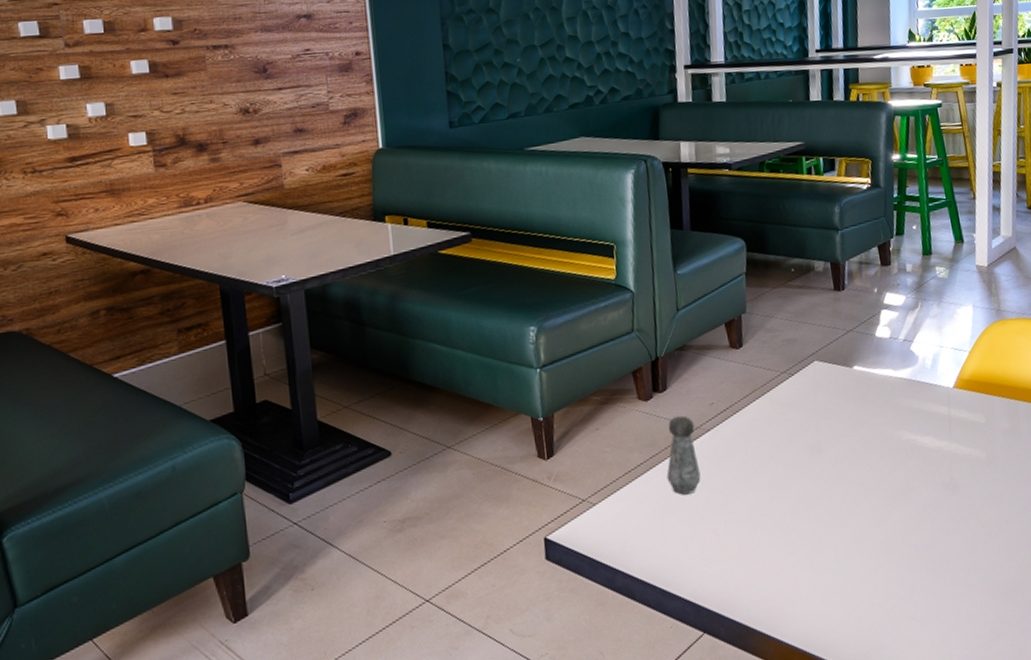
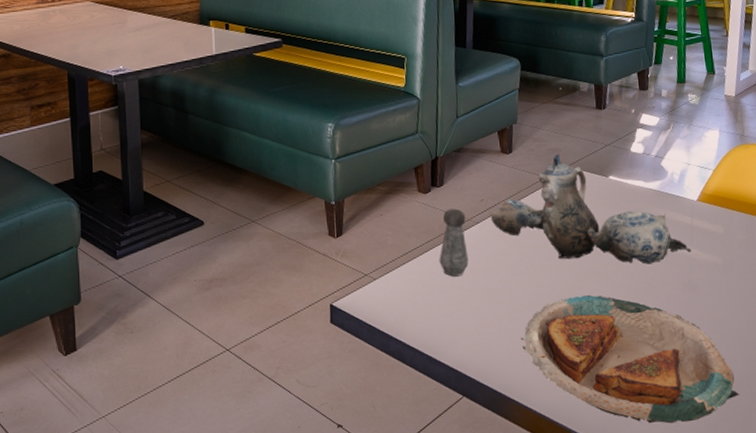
teapot: none [722,345,951,466] -> present [490,154,692,265]
plate: none [766,504,1014,646] -> present [521,294,739,424]

